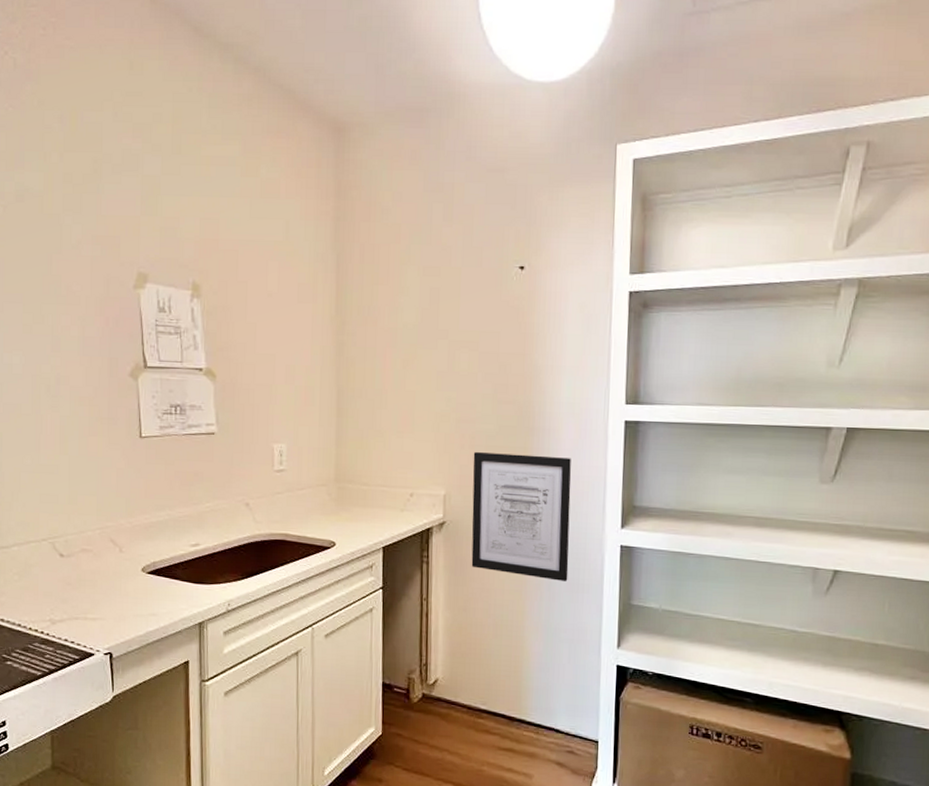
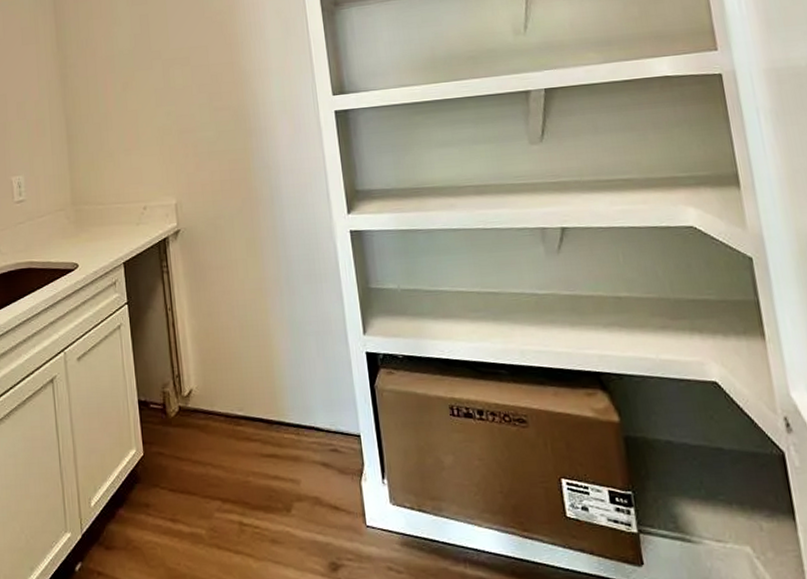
wall art: present [471,452,571,582] -> none [198,153,305,275]

